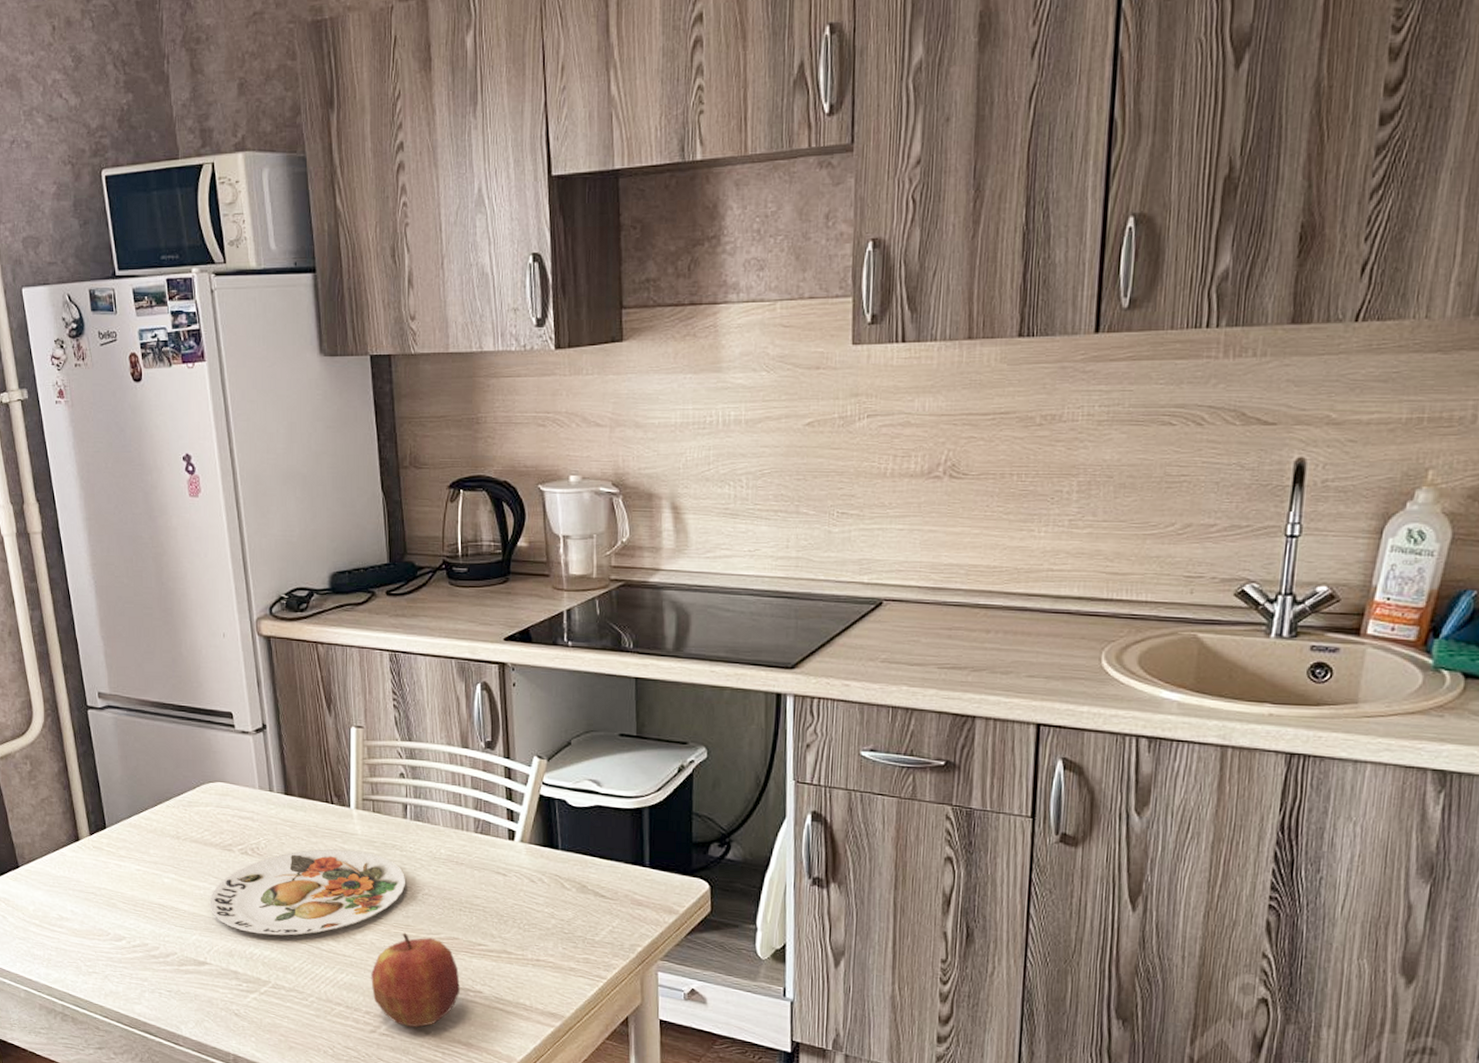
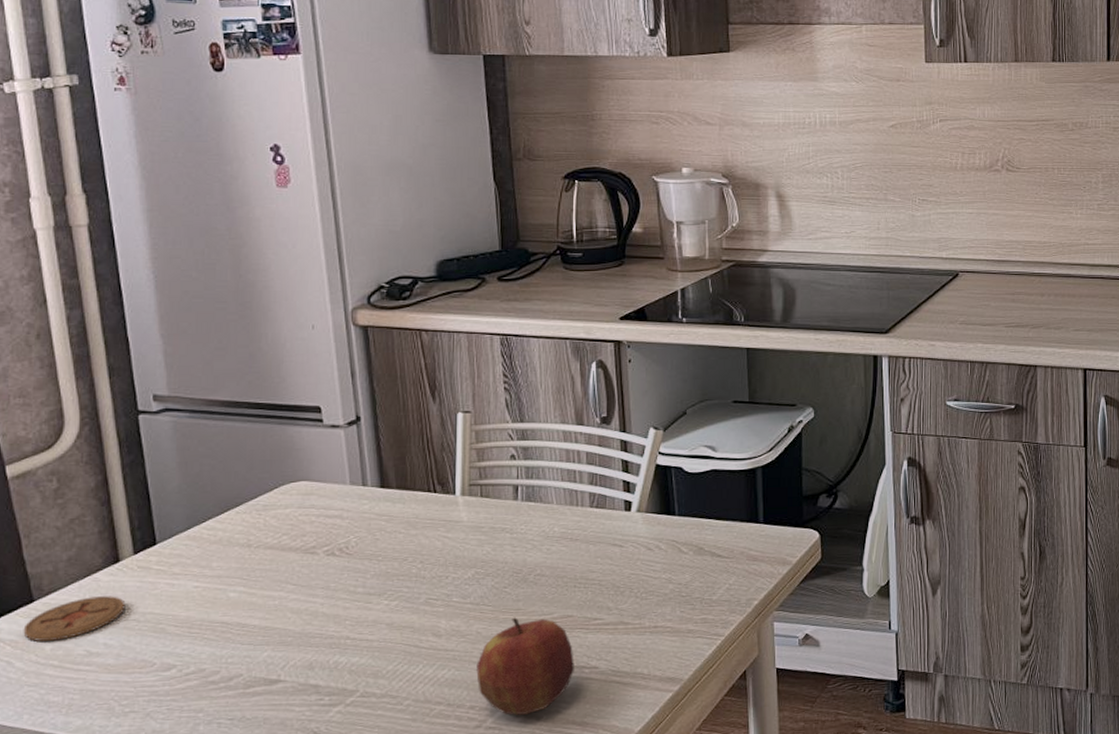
coaster: none [13,868,86,903] -> present [23,596,126,641]
plate: present [210,848,406,936] -> none [286,538,517,641]

